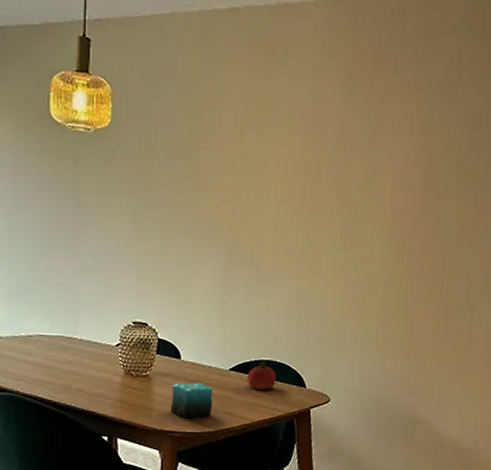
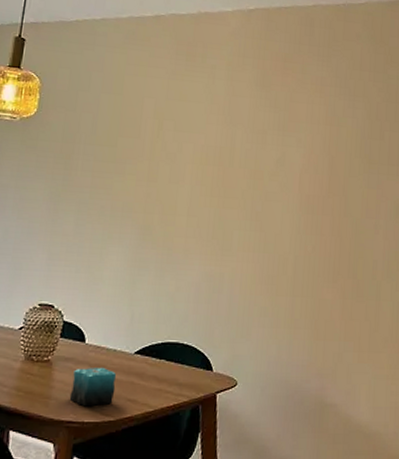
fruit: present [247,360,277,390] -> none [152,343,183,374]

